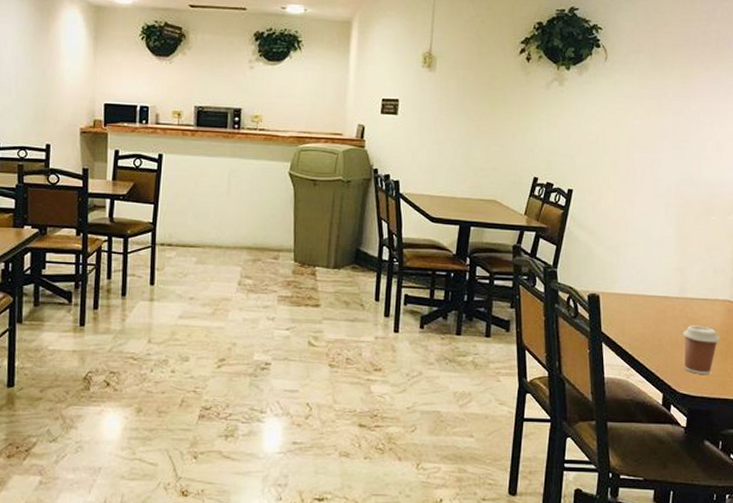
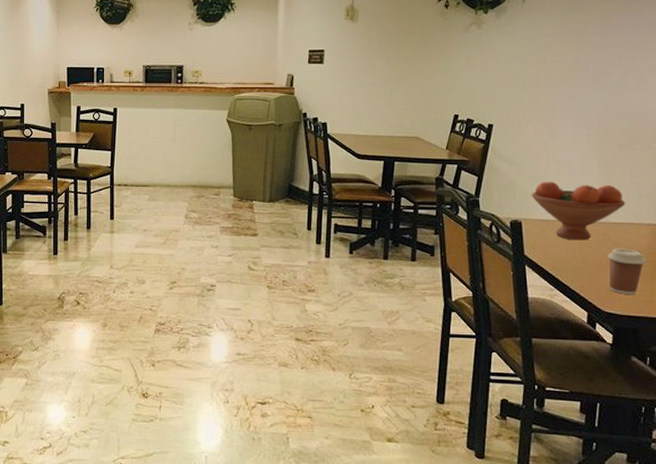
fruit bowl: none [609,252,702,317] -> present [531,181,626,241]

